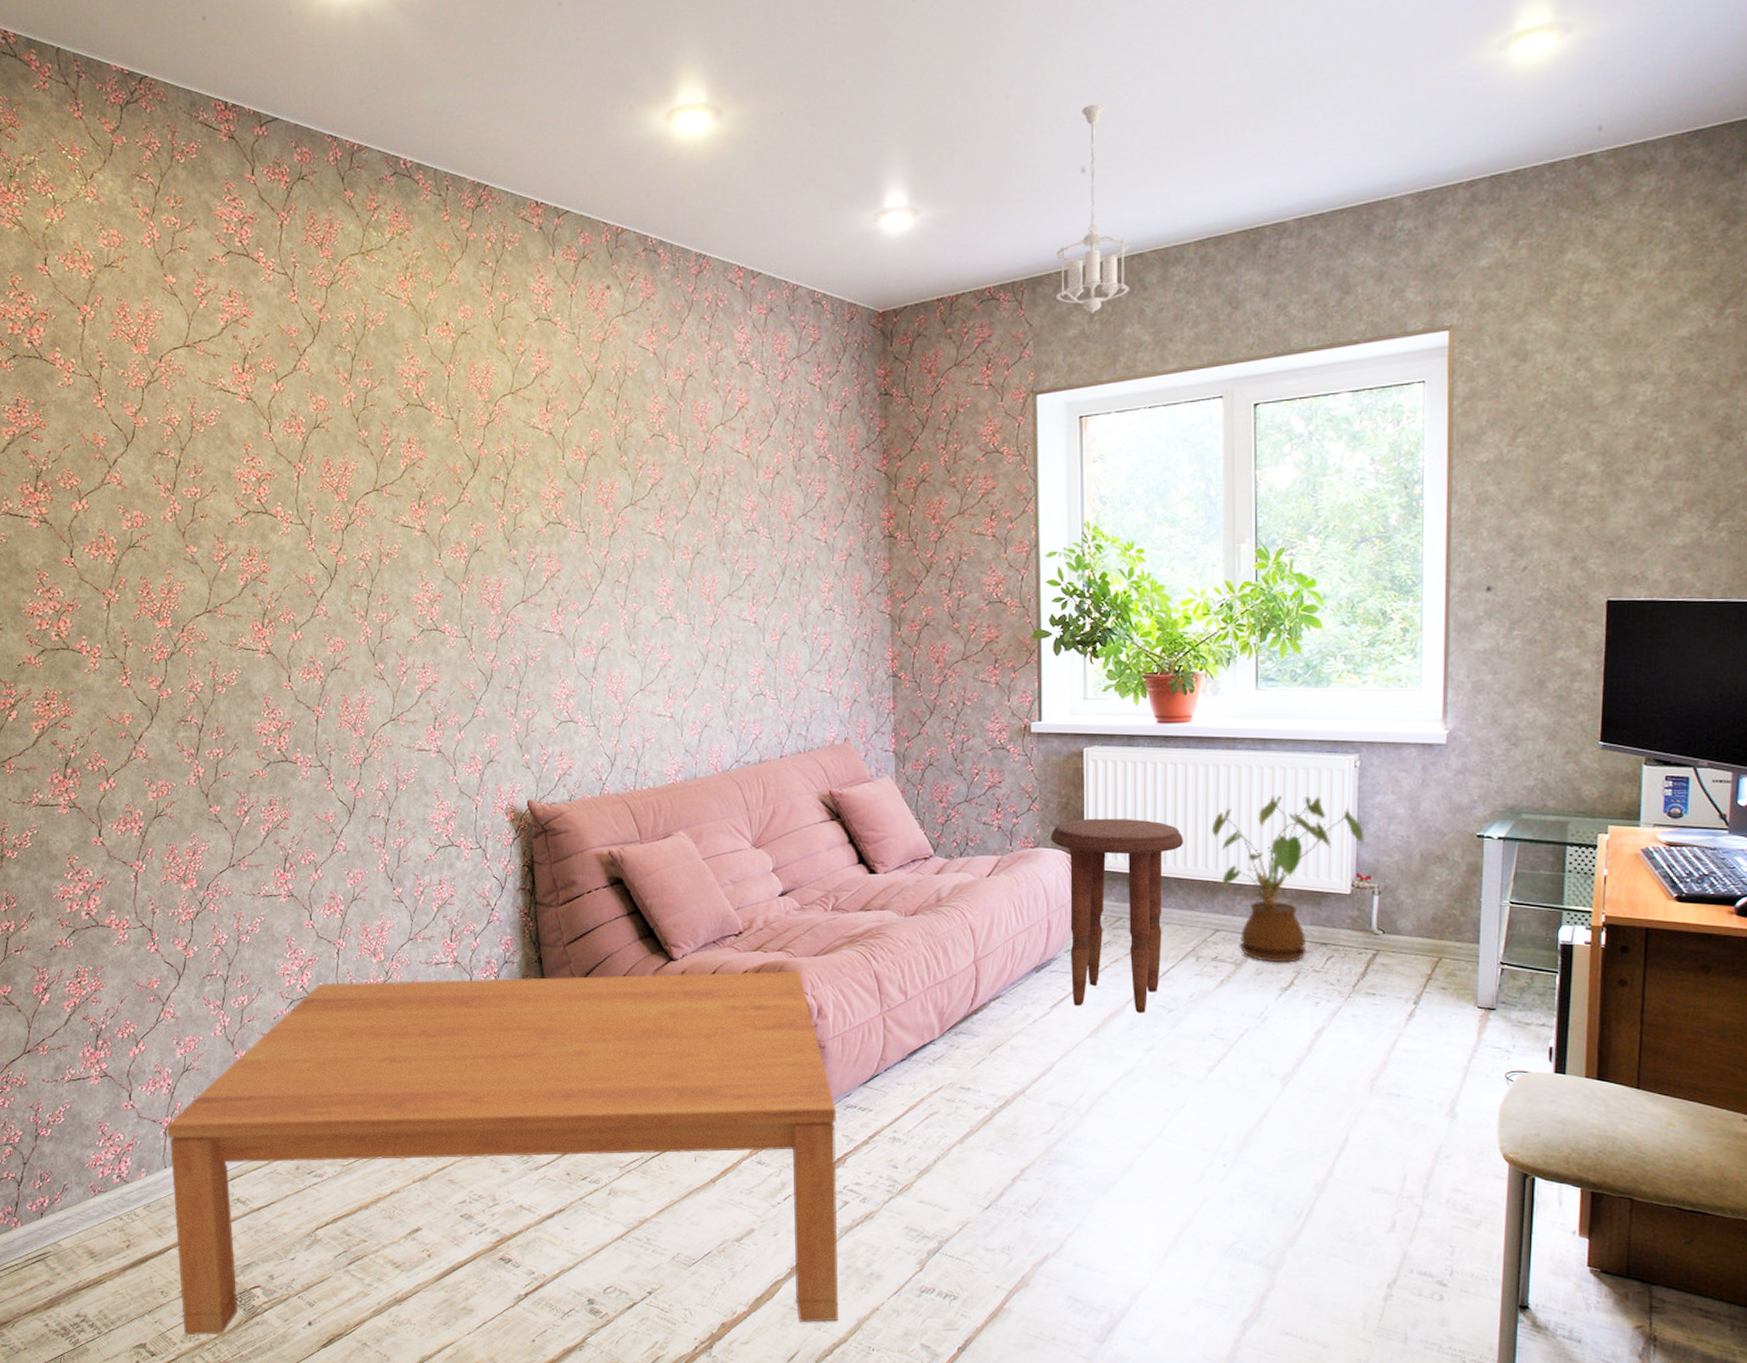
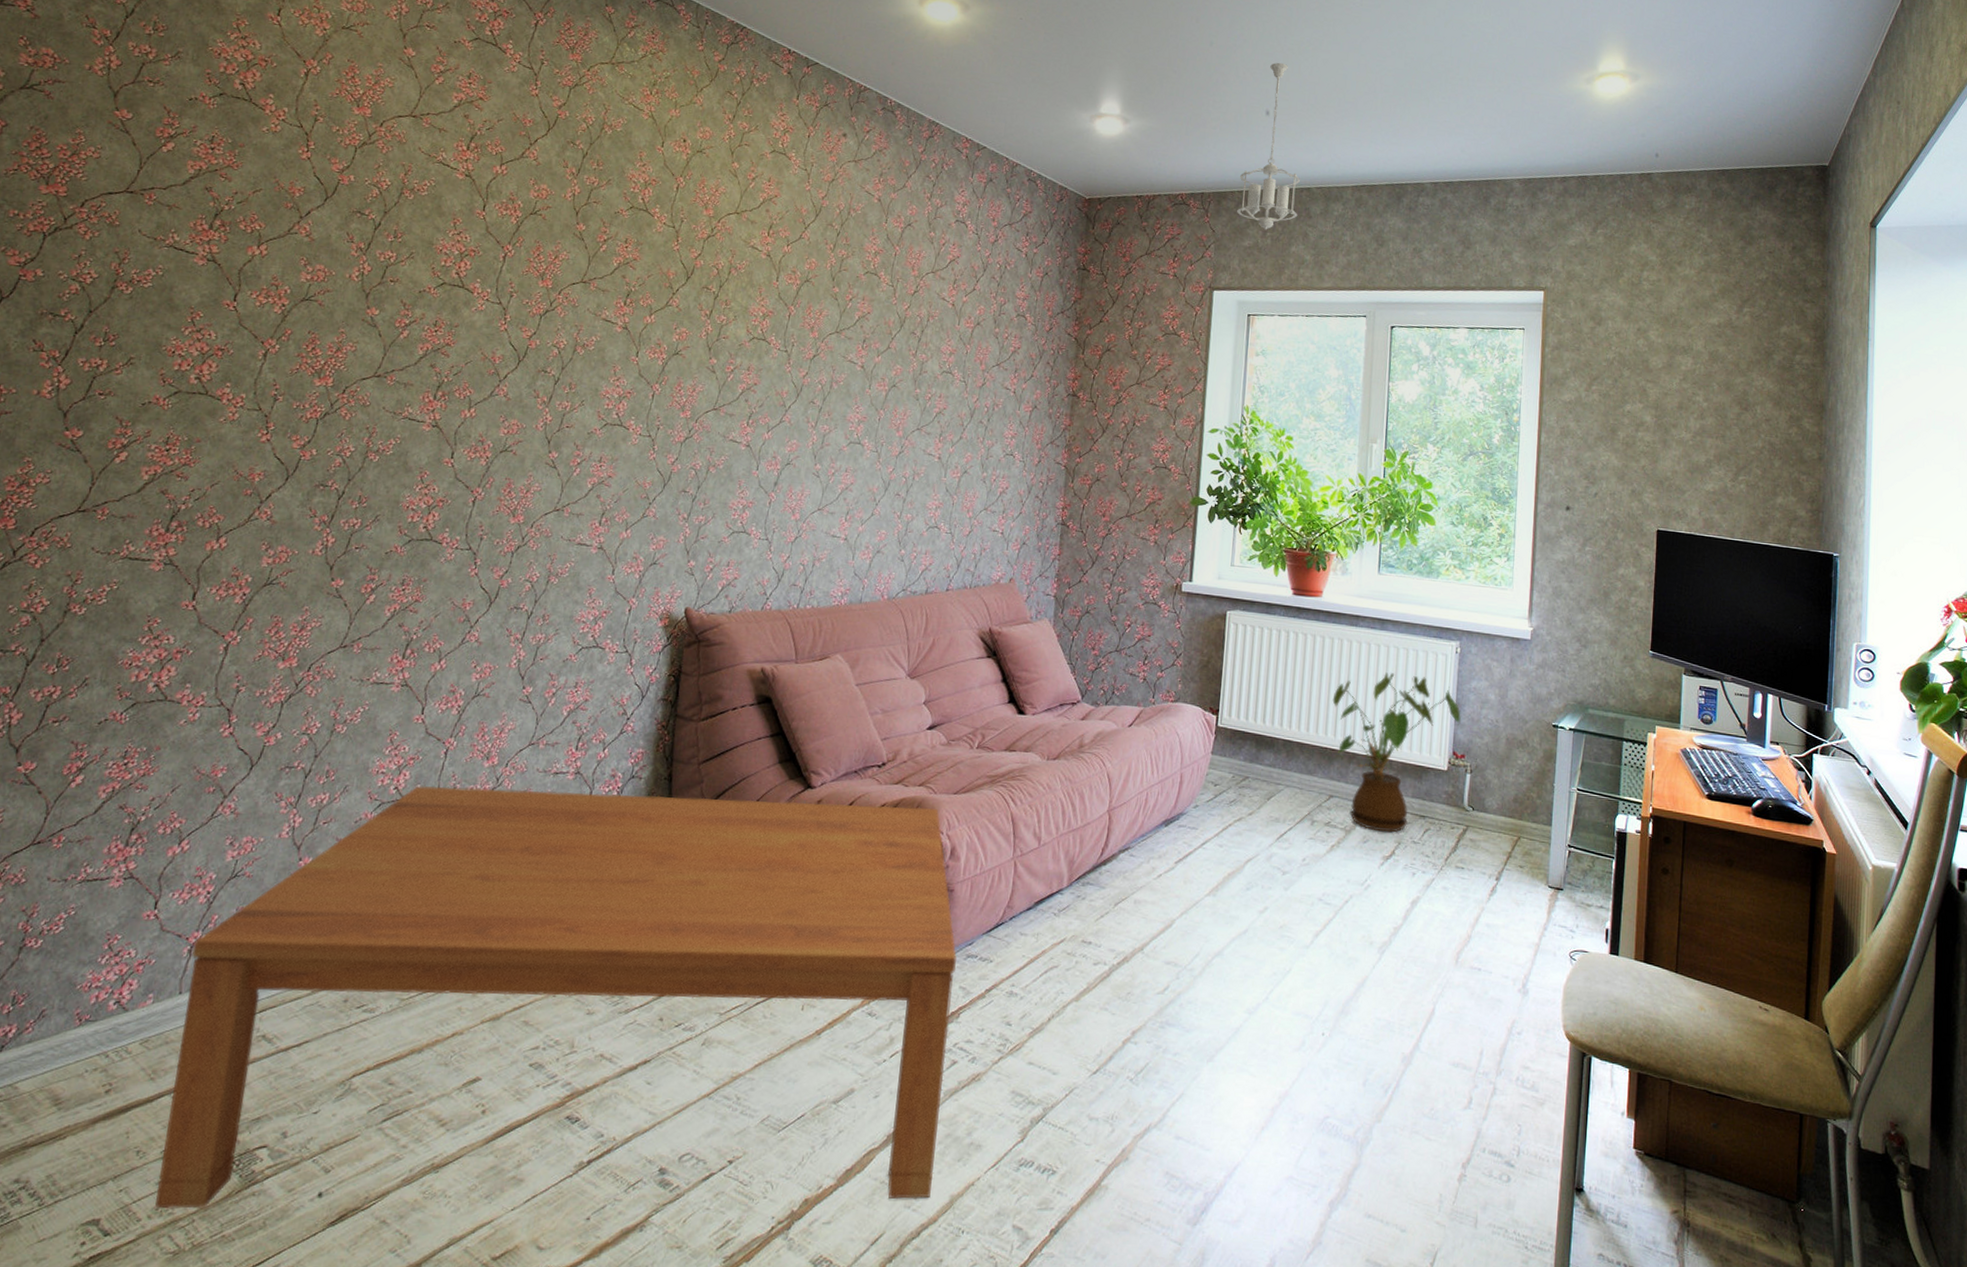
side table: present [1051,818,1184,1013] -> none [1190,678,1309,874]

